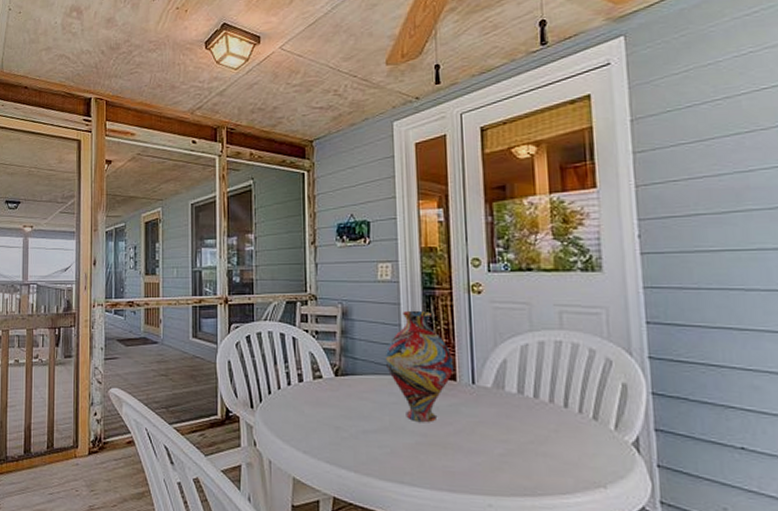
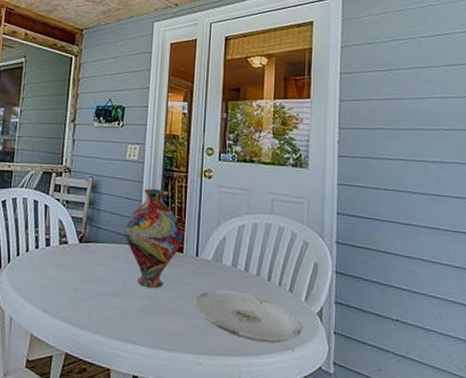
plate: none [476,421,615,481] -> present [195,290,302,343]

